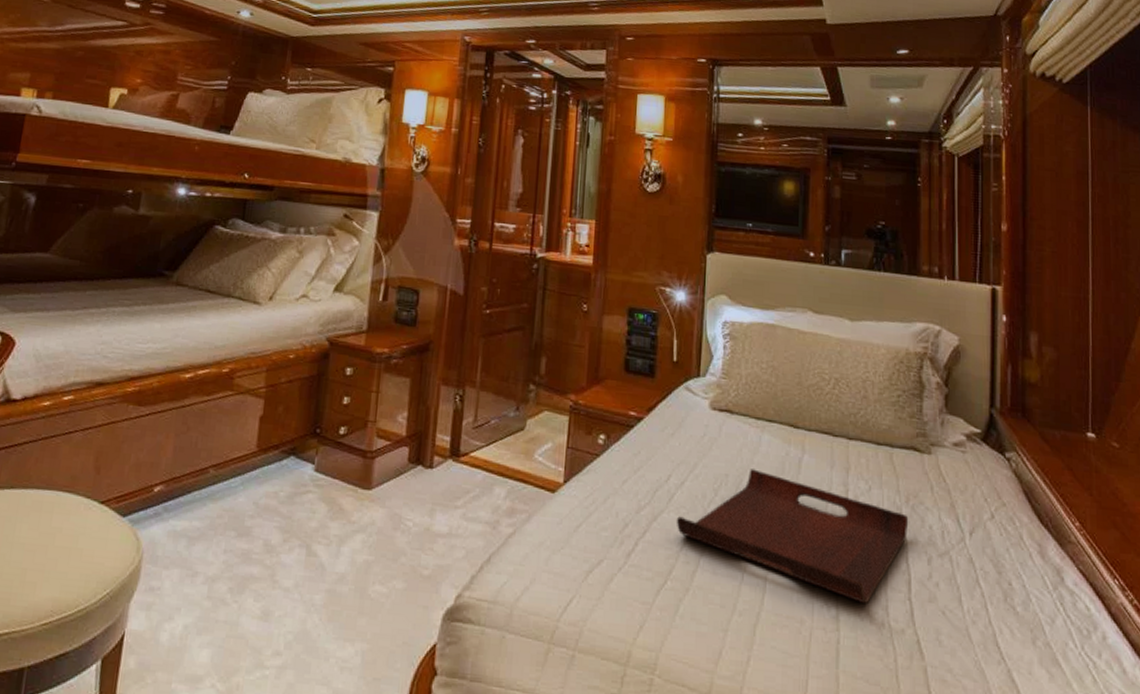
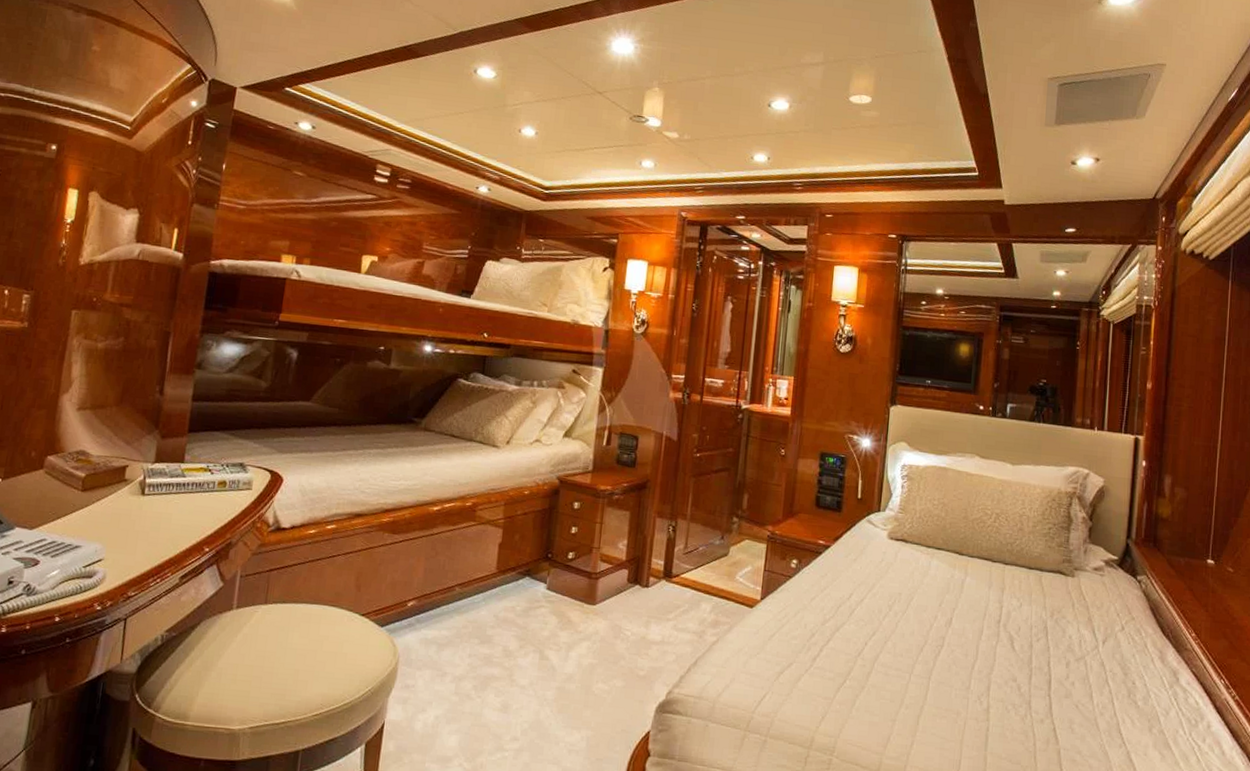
serving tray: present [676,469,909,605] -> none [855,588,1053,700]

